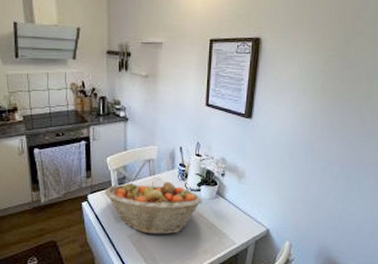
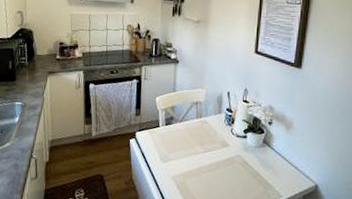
fruit basket: present [104,181,203,234] -> none [152,123,249,180]

